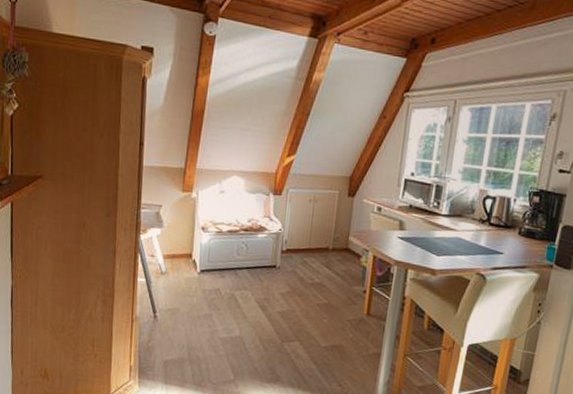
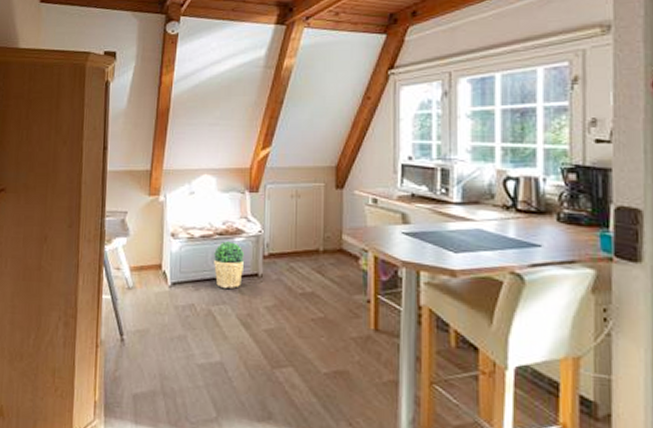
potted plant: none [238,237,265,277] -> present [214,242,244,288]

